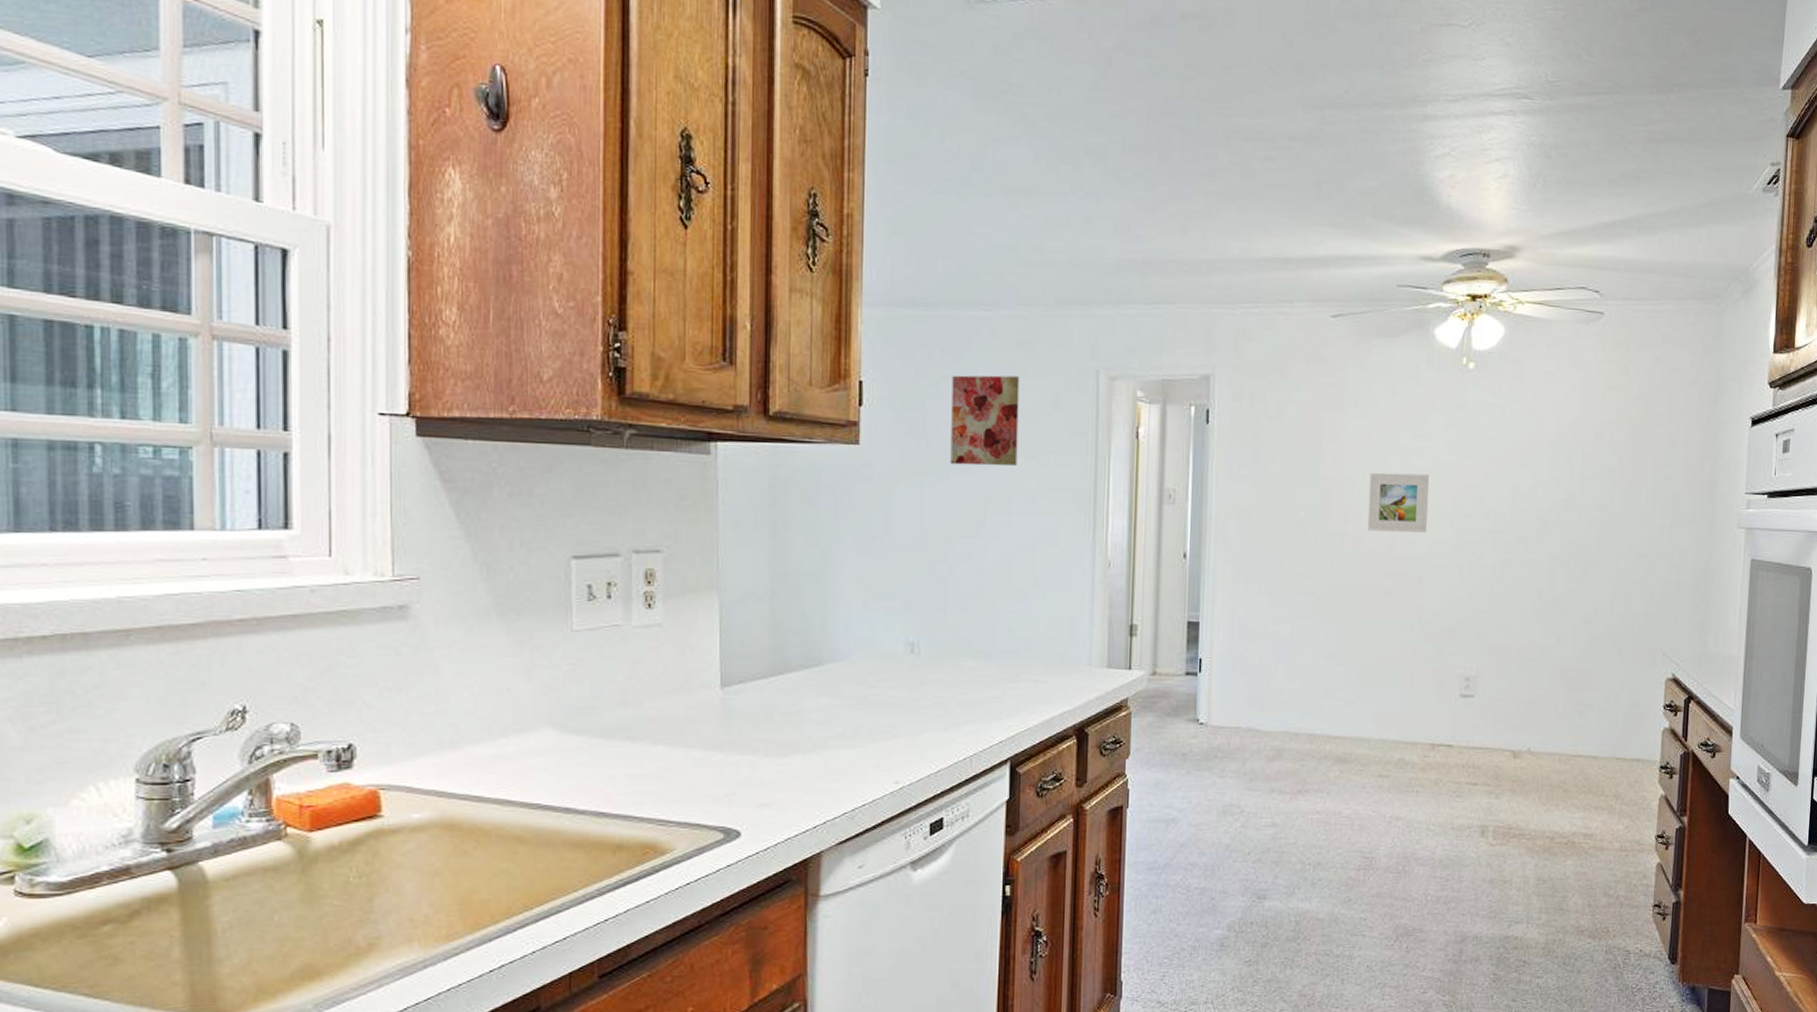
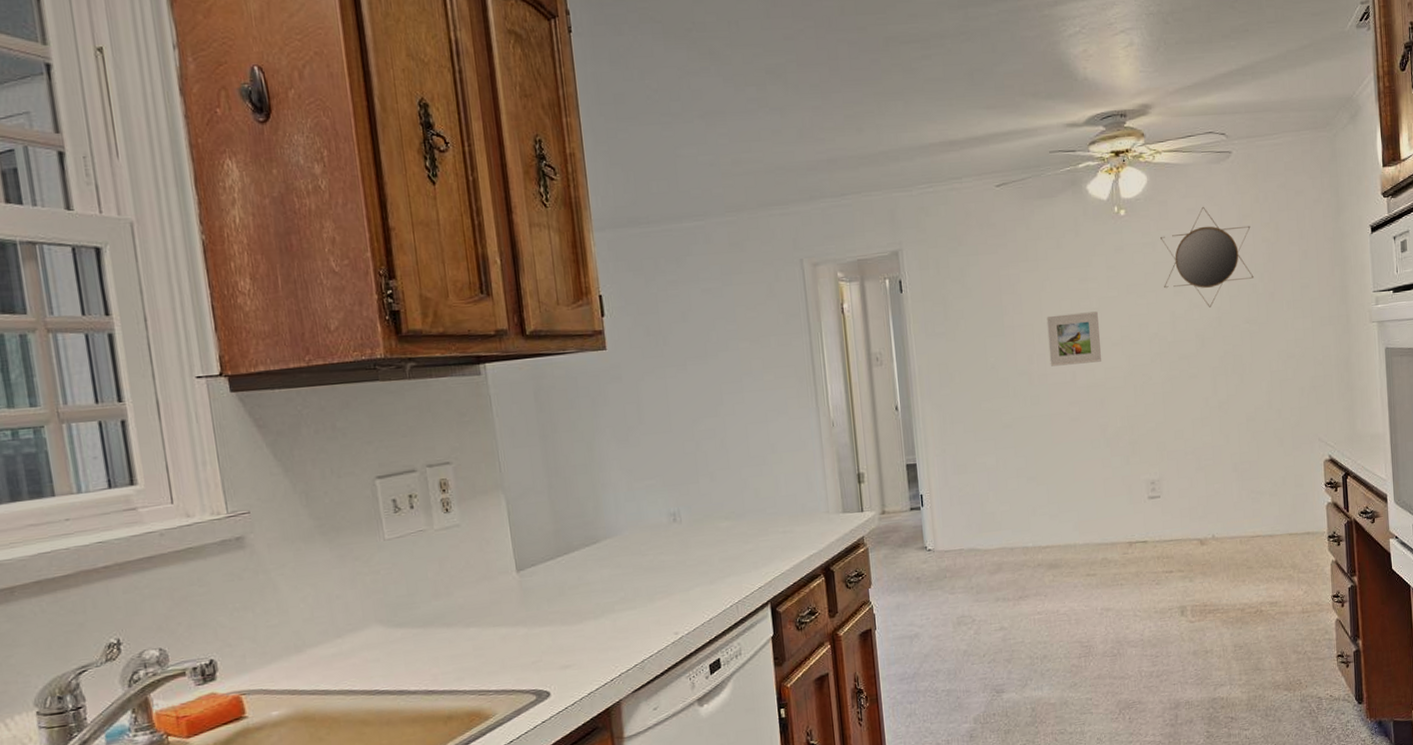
wall art: present [950,375,1020,466] -> none [678,273,743,357]
home mirror: none [1508,370,1615,487] -> present [1161,206,1254,307]

